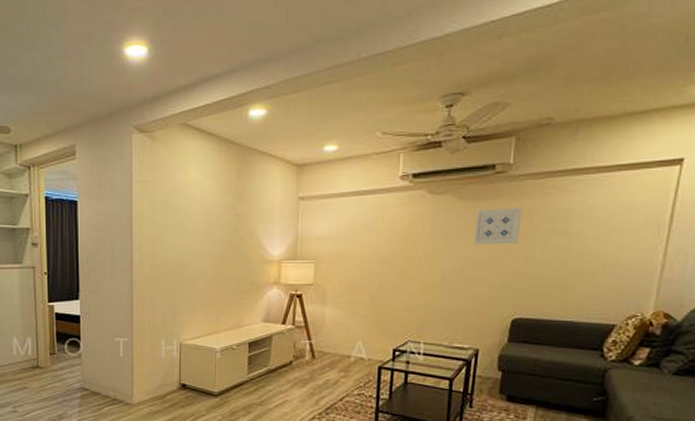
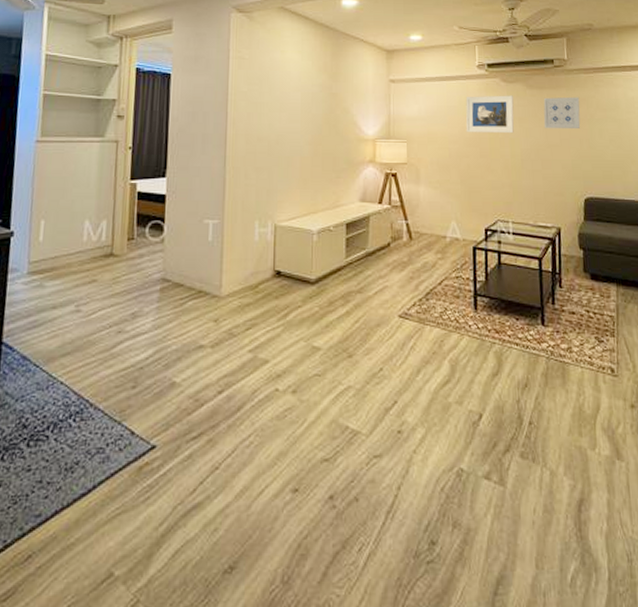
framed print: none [381,208,440,252] -> present [465,95,514,134]

